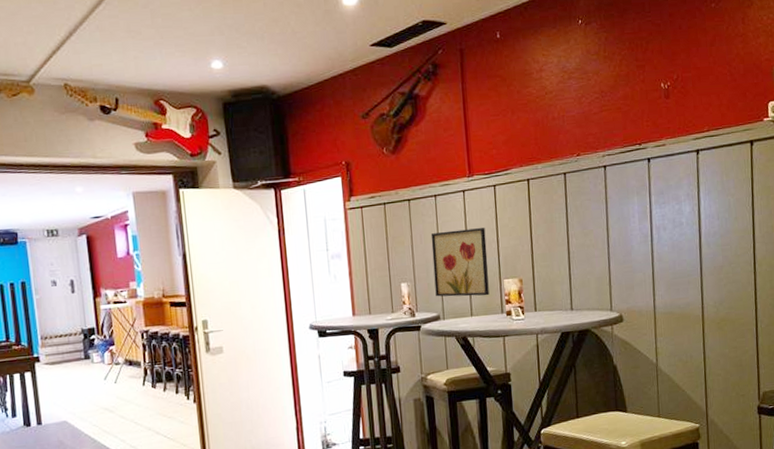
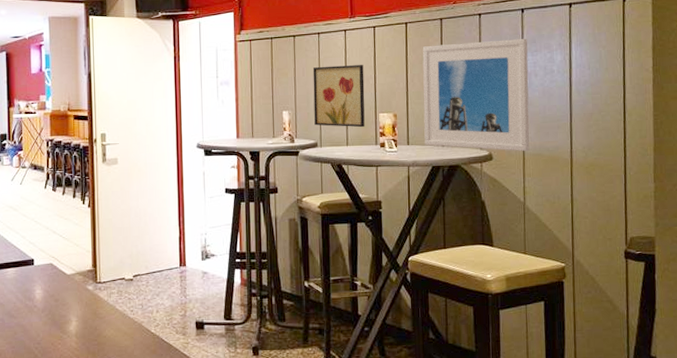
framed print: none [546,189,661,311] -> present [422,38,530,152]

